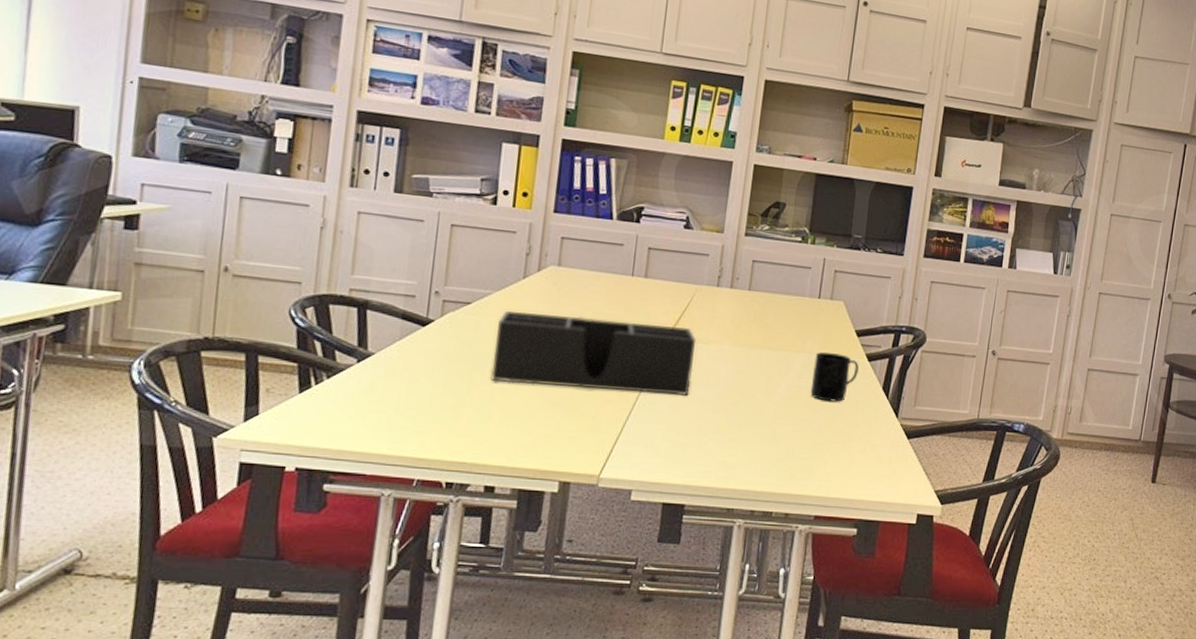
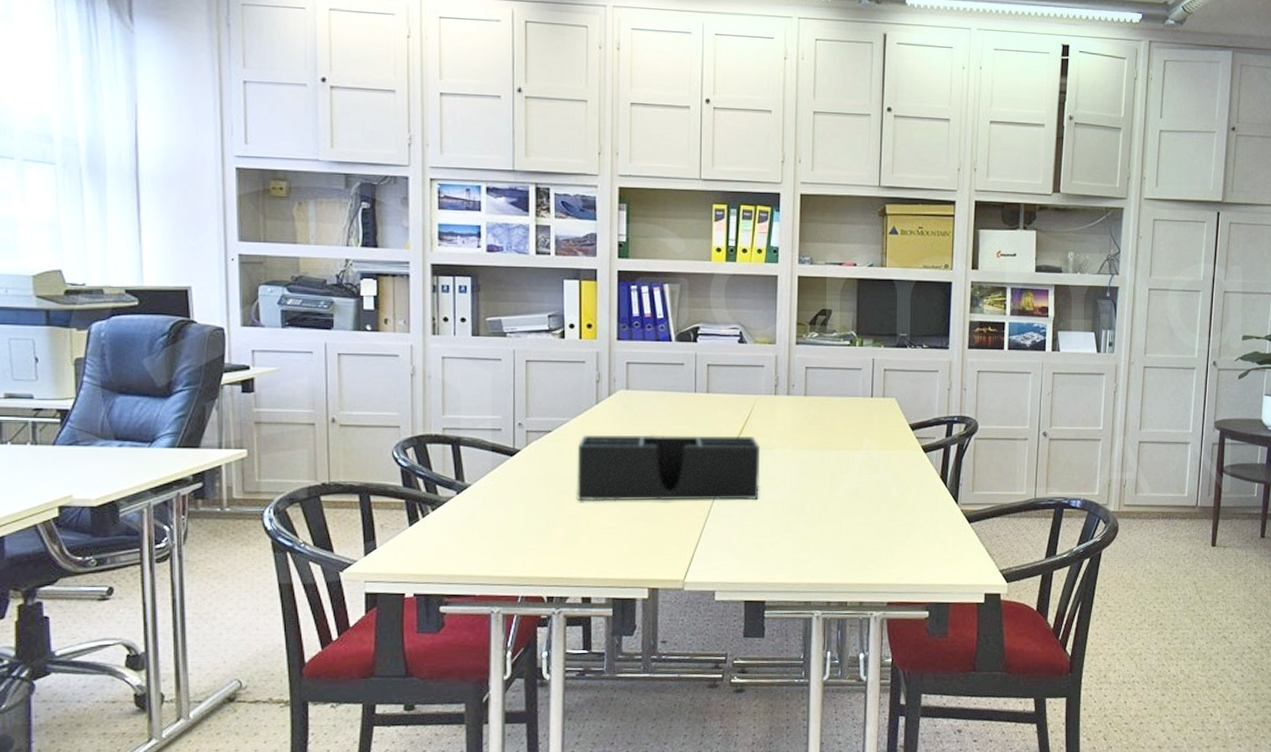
mug: present [810,352,859,402] -> none [872,448,916,494]

